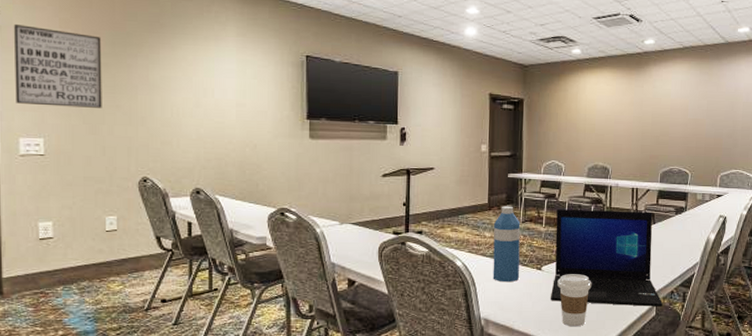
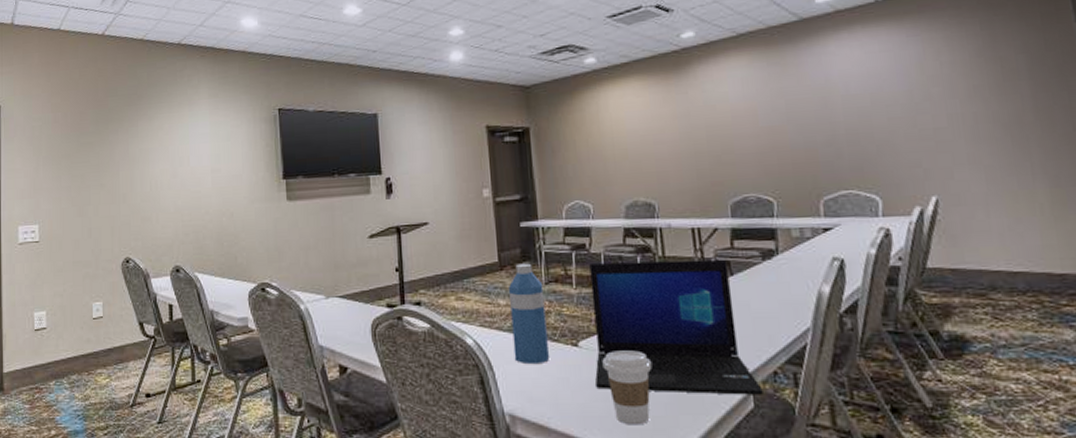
wall art: present [13,23,102,108] -> none [14,114,88,192]

